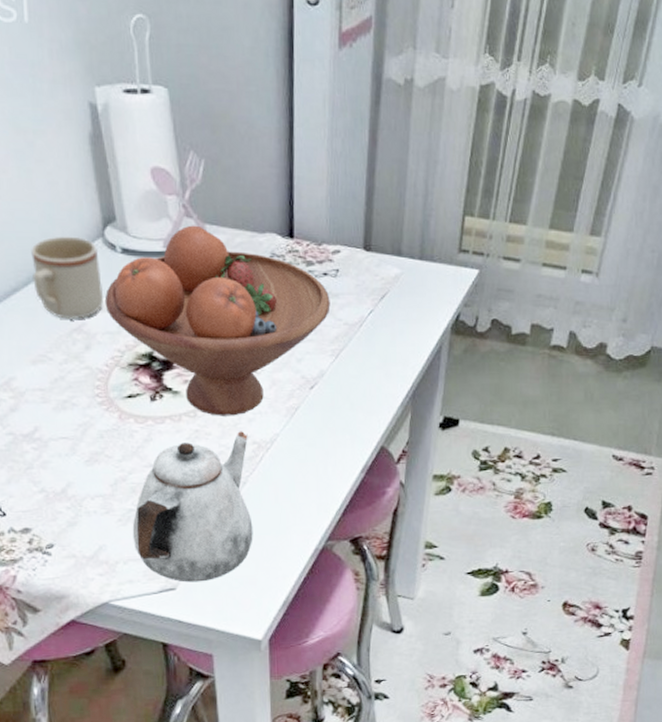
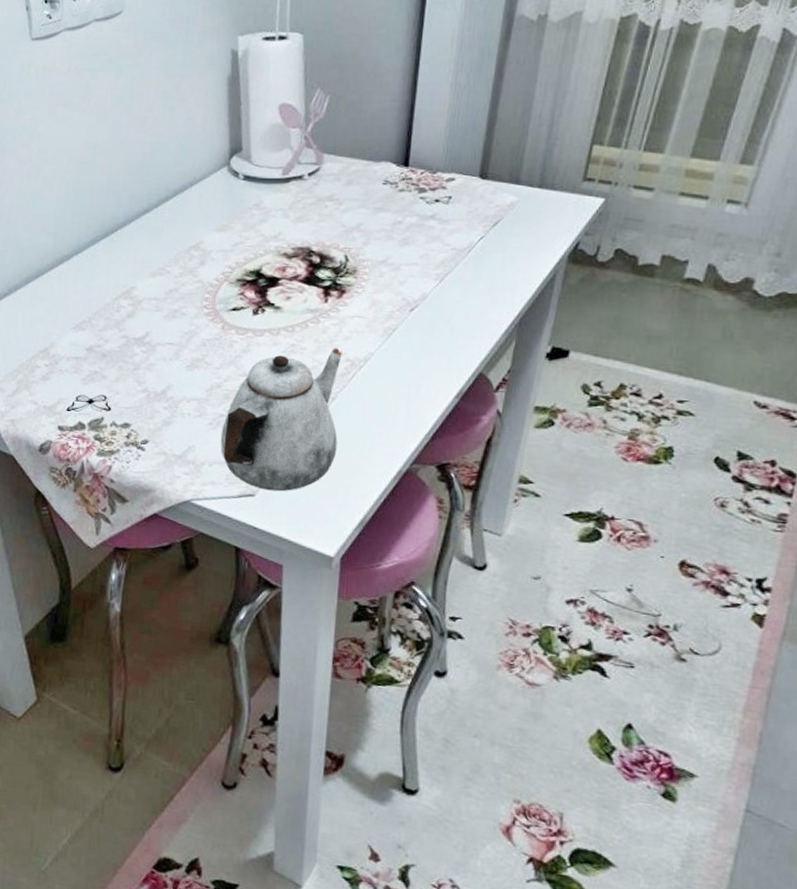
mug: present [31,236,104,319] -> none [162,164,223,238]
fruit bowl: present [104,225,331,416] -> none [222,155,440,333]

